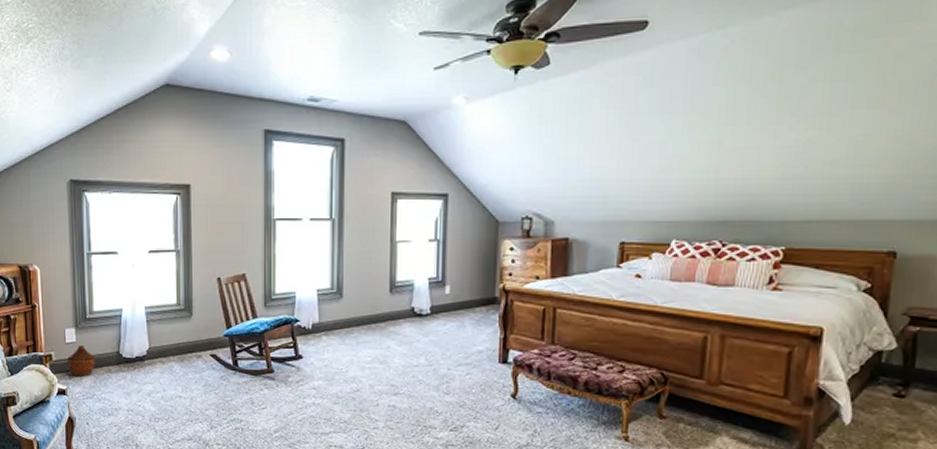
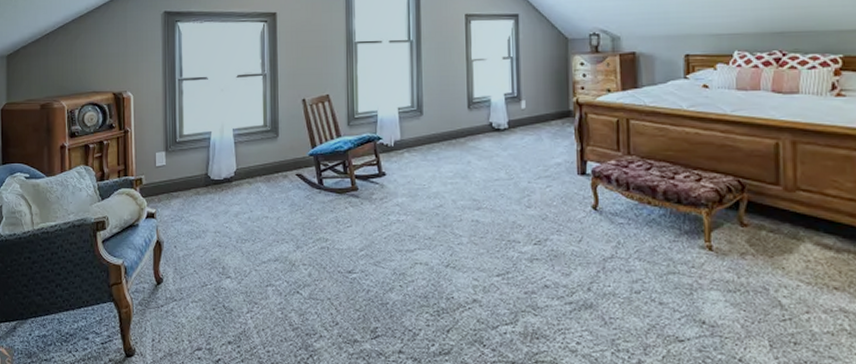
woven basket: present [66,346,96,376] -> none [156,169,184,199]

